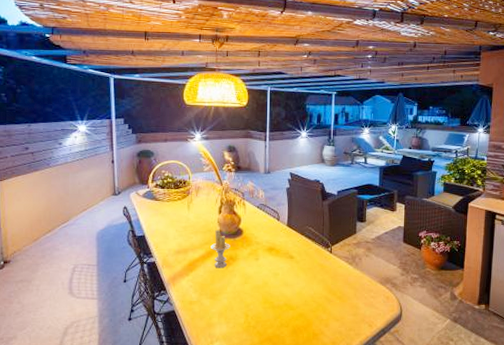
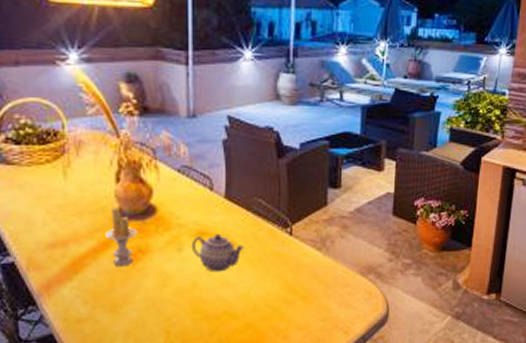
teapot: none [265,250,299,276] -> present [192,234,245,272]

